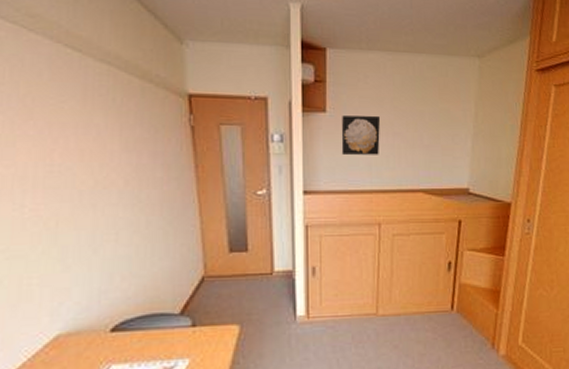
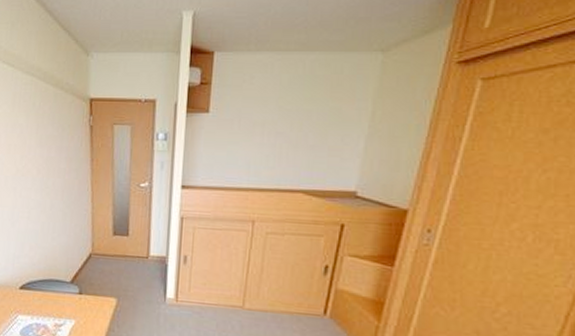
wall art: present [341,115,380,155] -> none [221,115,262,154]

